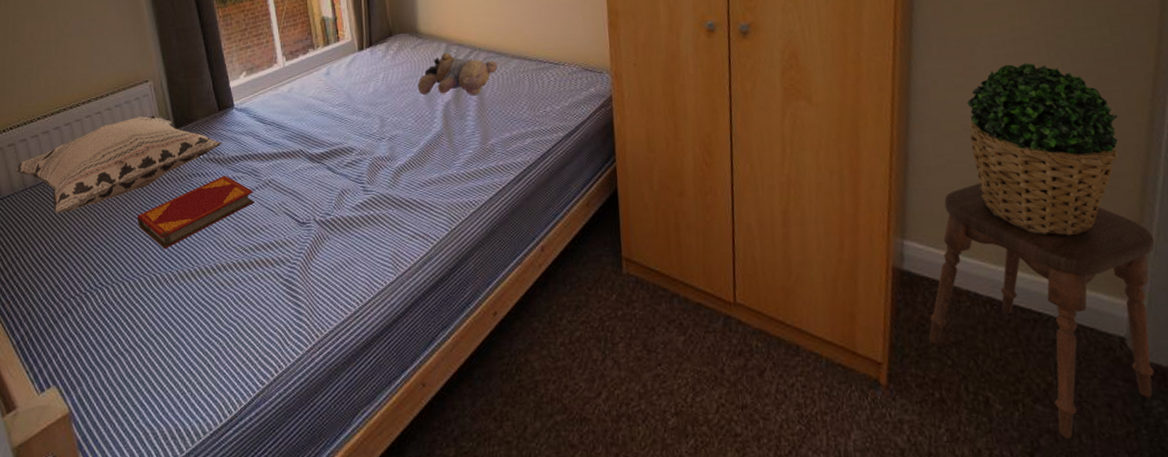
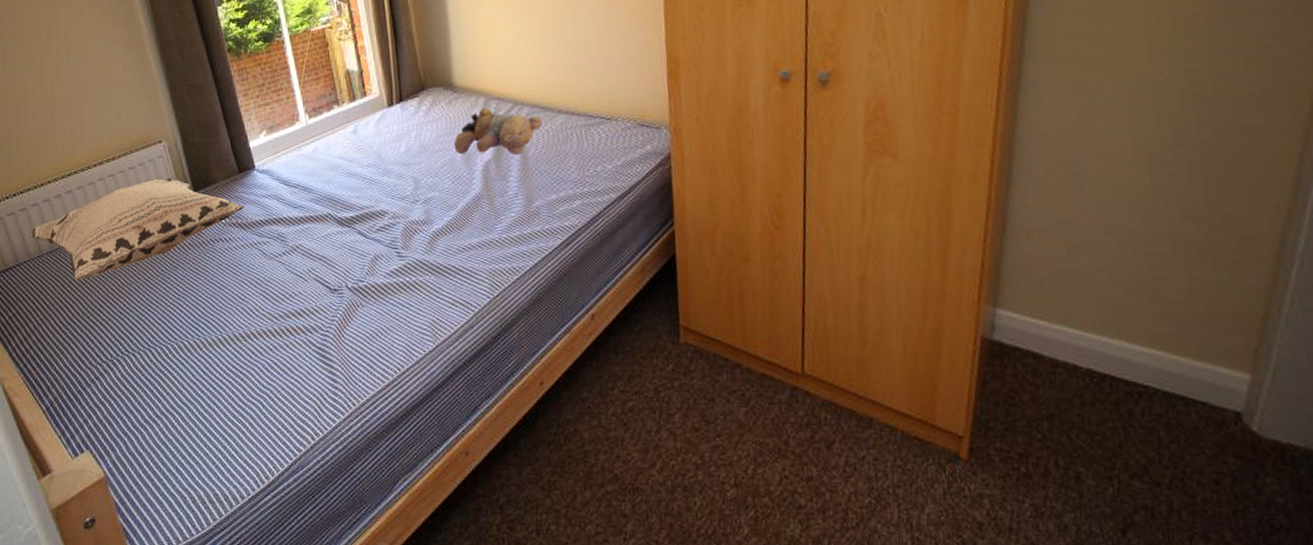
hardback book: present [138,176,255,249] -> none [160,241,282,316]
stool: present [928,182,1155,439] -> none [1017,246,1287,515]
potted plant: present [967,63,1118,236] -> none [1080,113,1258,305]

